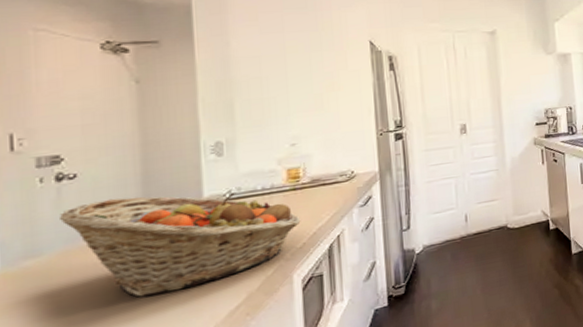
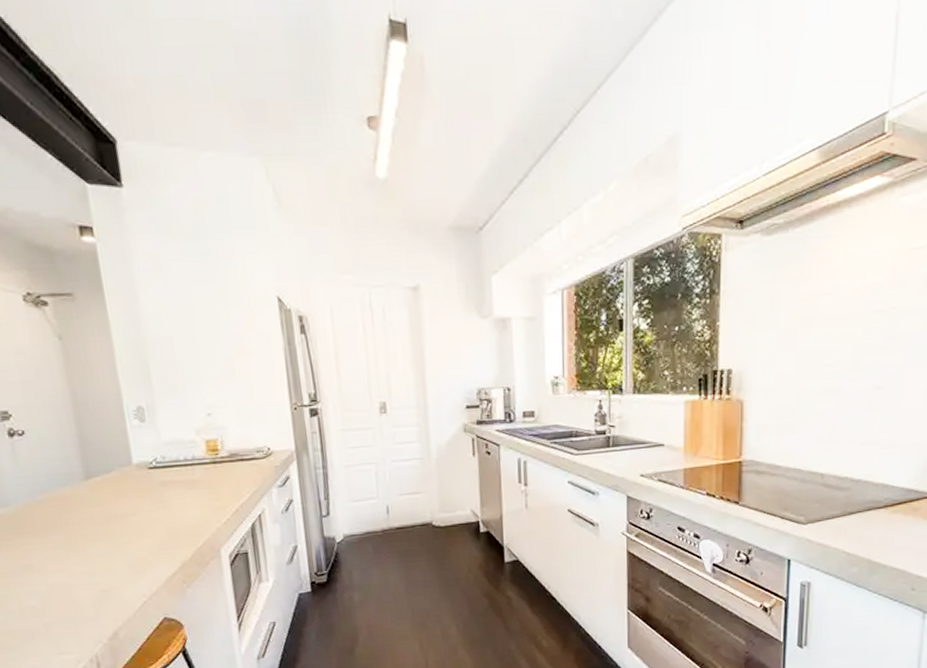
fruit basket: present [60,193,301,297] -> none [17,457,223,554]

